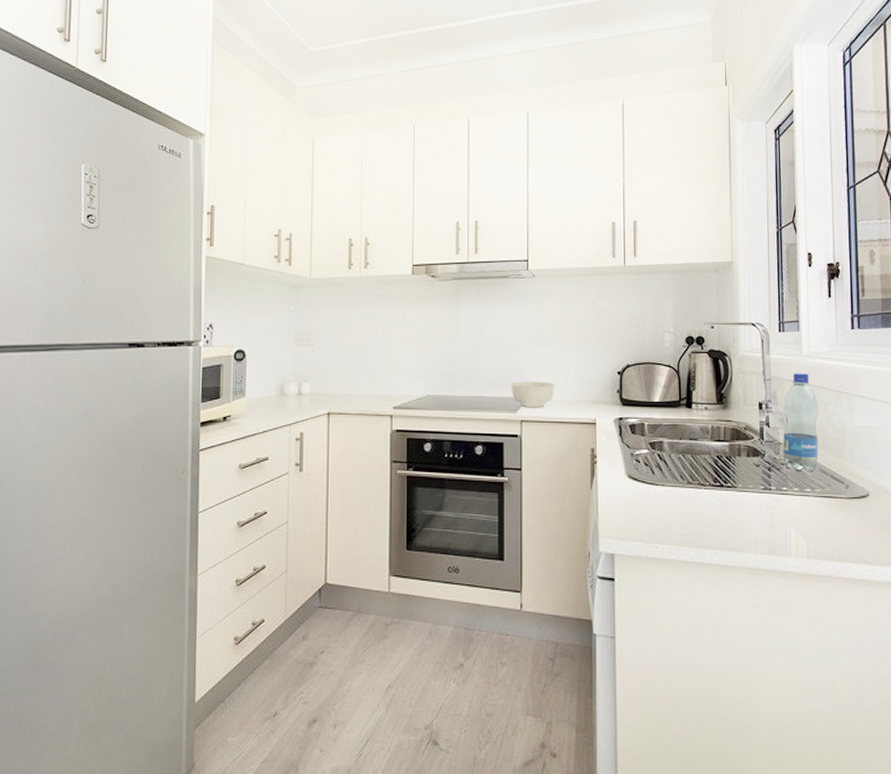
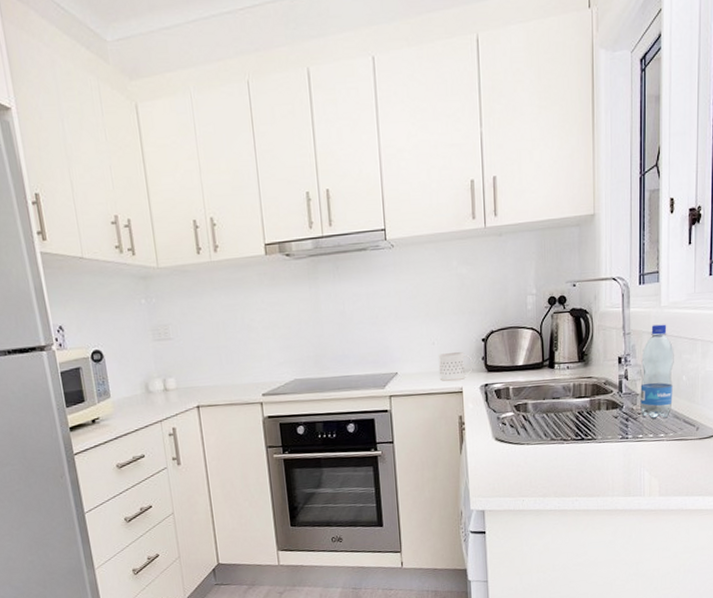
bowl: present [511,382,555,408] -> none [377,355,421,383]
mug: none [572,382,608,411] -> present [438,351,473,381]

